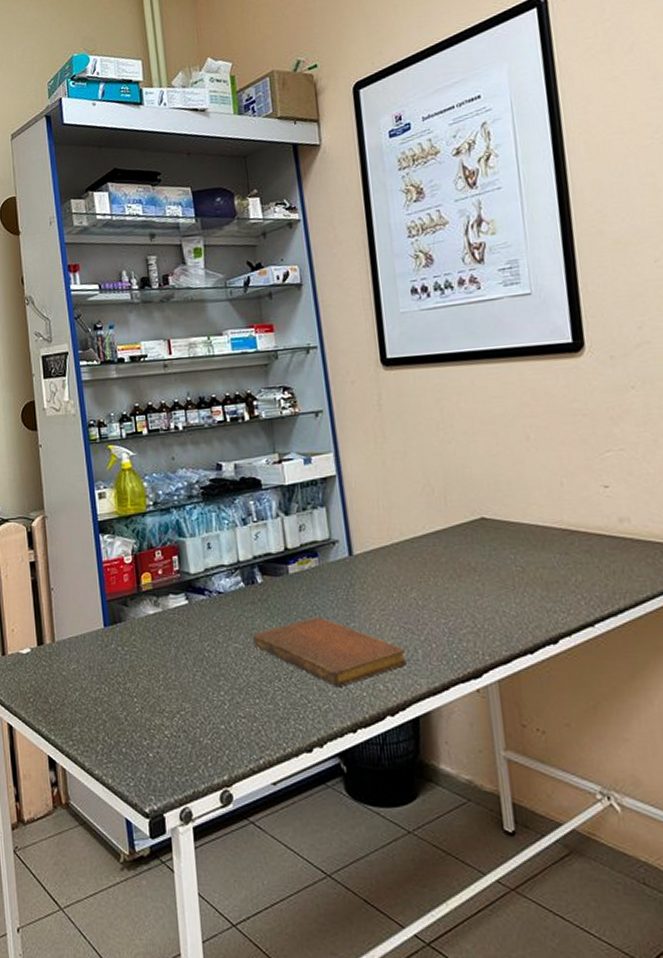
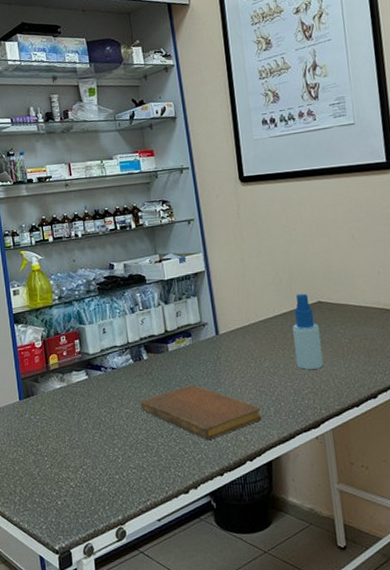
spray bottle: none [447,507,488,604] -> present [292,293,324,370]

